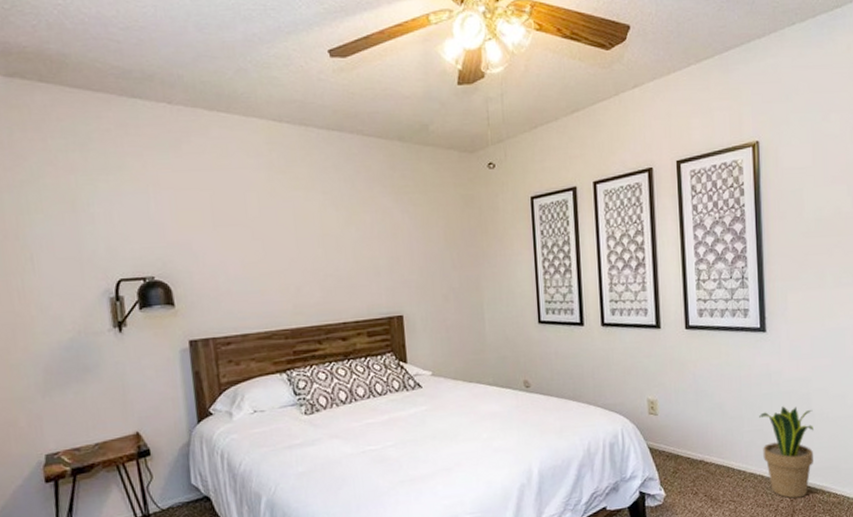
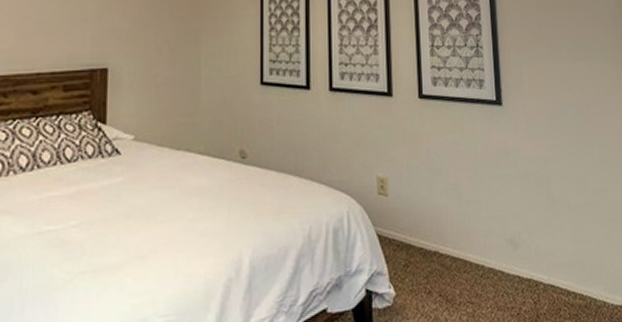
potted plant: present [759,405,813,498] -> none [497,188,556,300]

